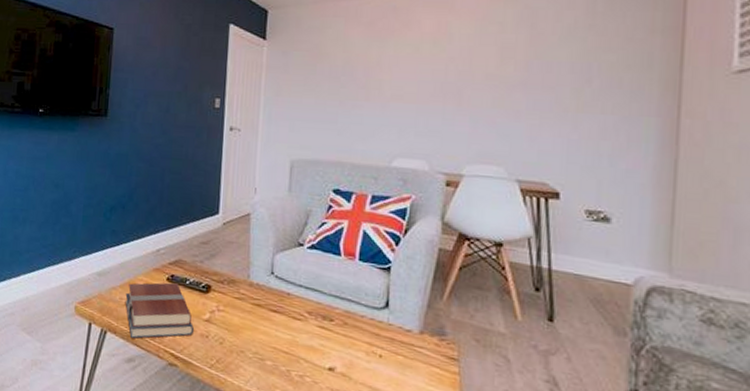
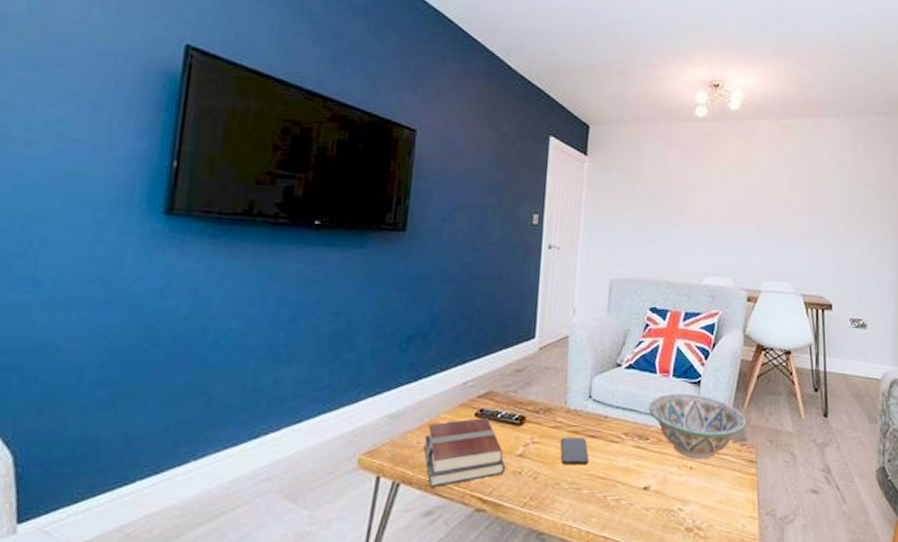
phone: none [244,309,272,337] -> present [560,437,589,465]
decorative bowl: none [332,277,447,350] -> present [648,393,747,460]

